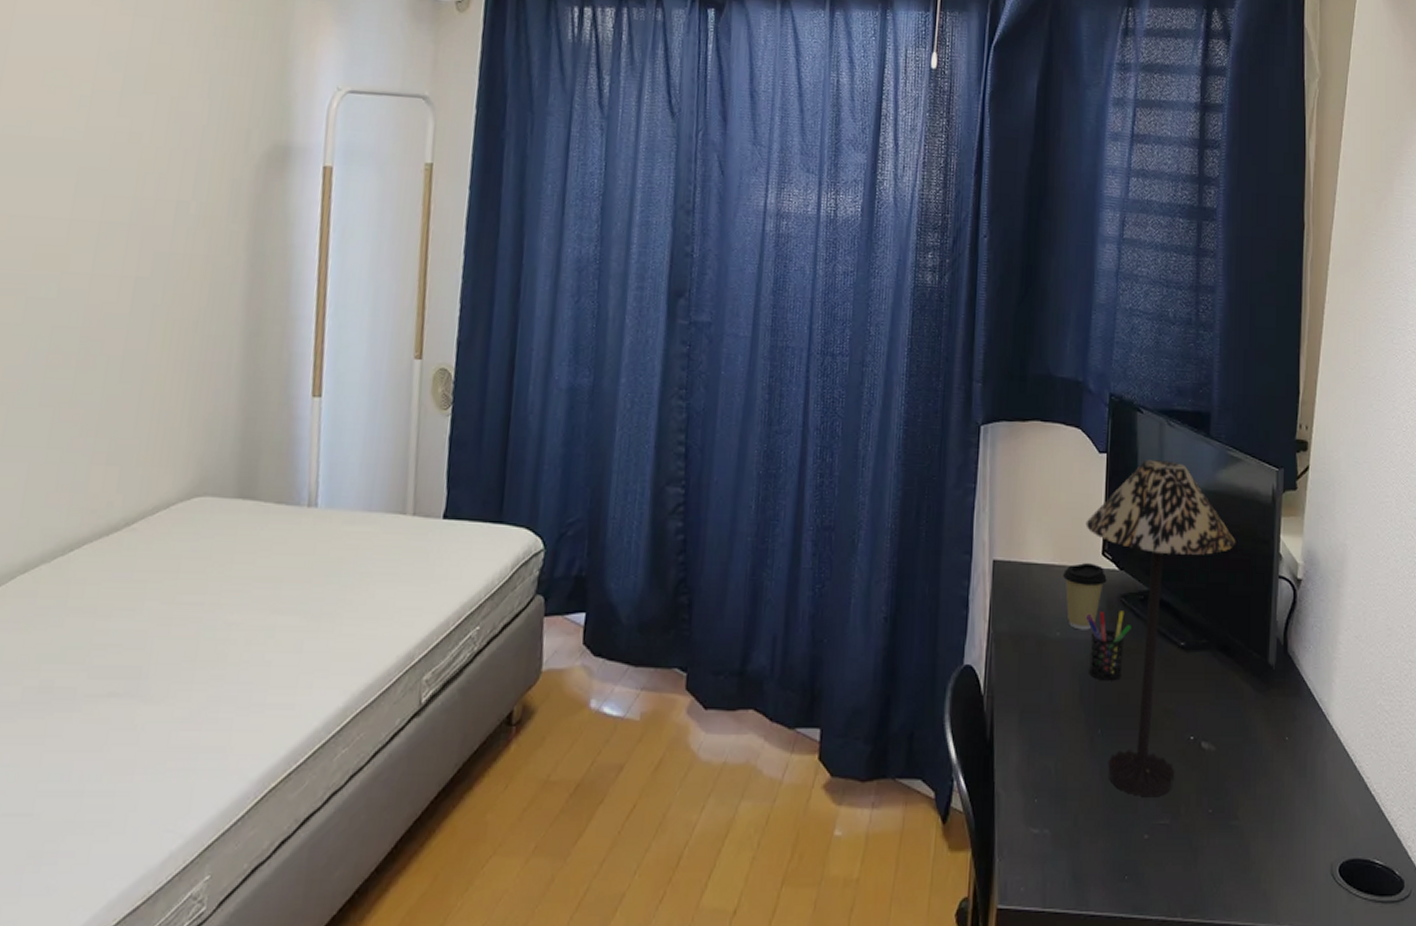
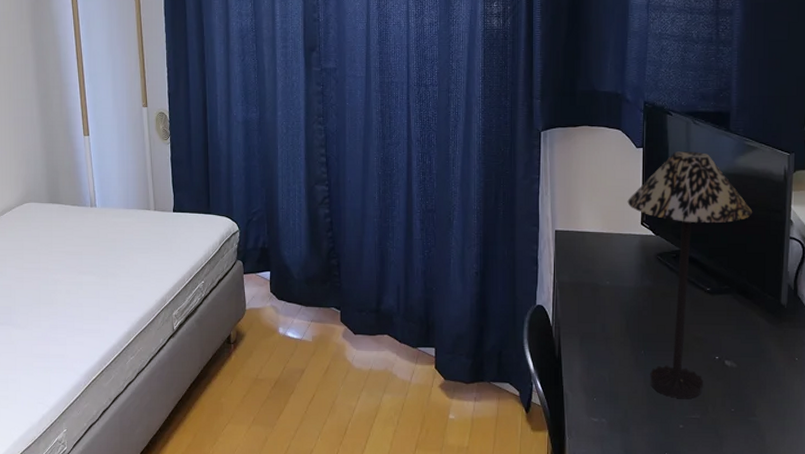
coffee cup: present [1063,563,1107,630] -> none [611,231,645,280]
pen holder: present [1085,611,1131,681] -> none [629,265,666,316]

